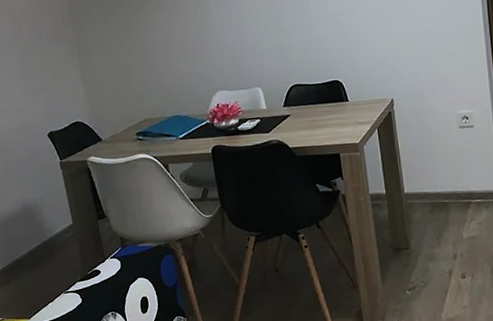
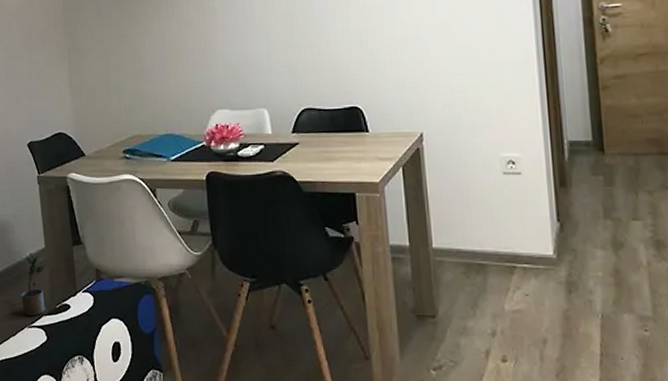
potted plant: none [55,229,78,284] -> present [21,252,47,317]

